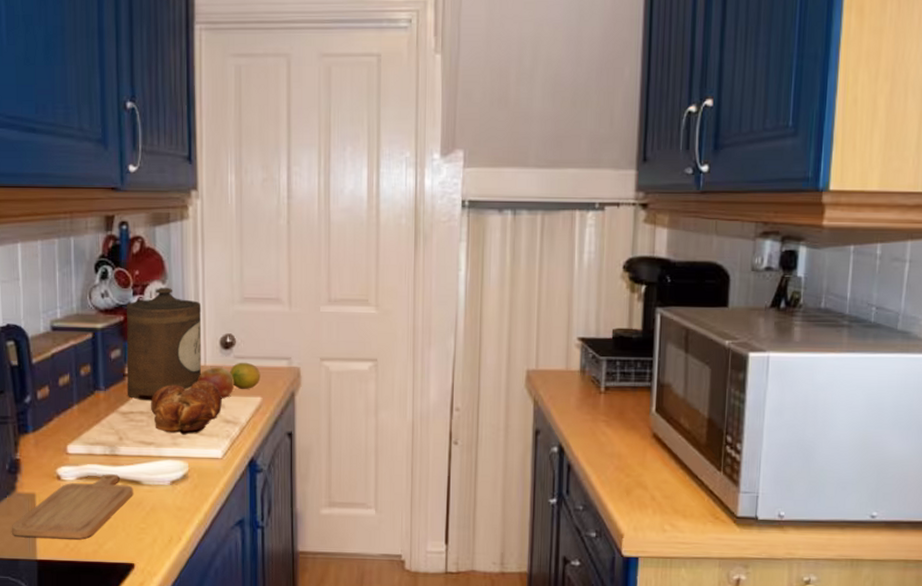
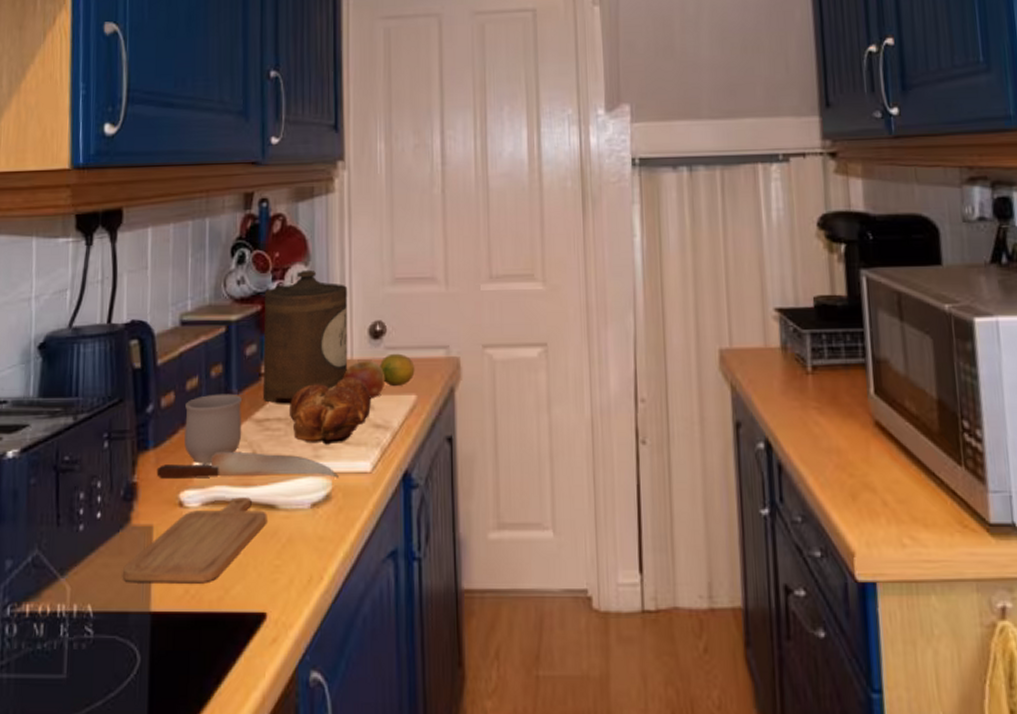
kitchen knife: none [36,437,194,462] -> present [156,451,339,479]
mug: none [59,389,110,447] -> present [184,393,243,464]

